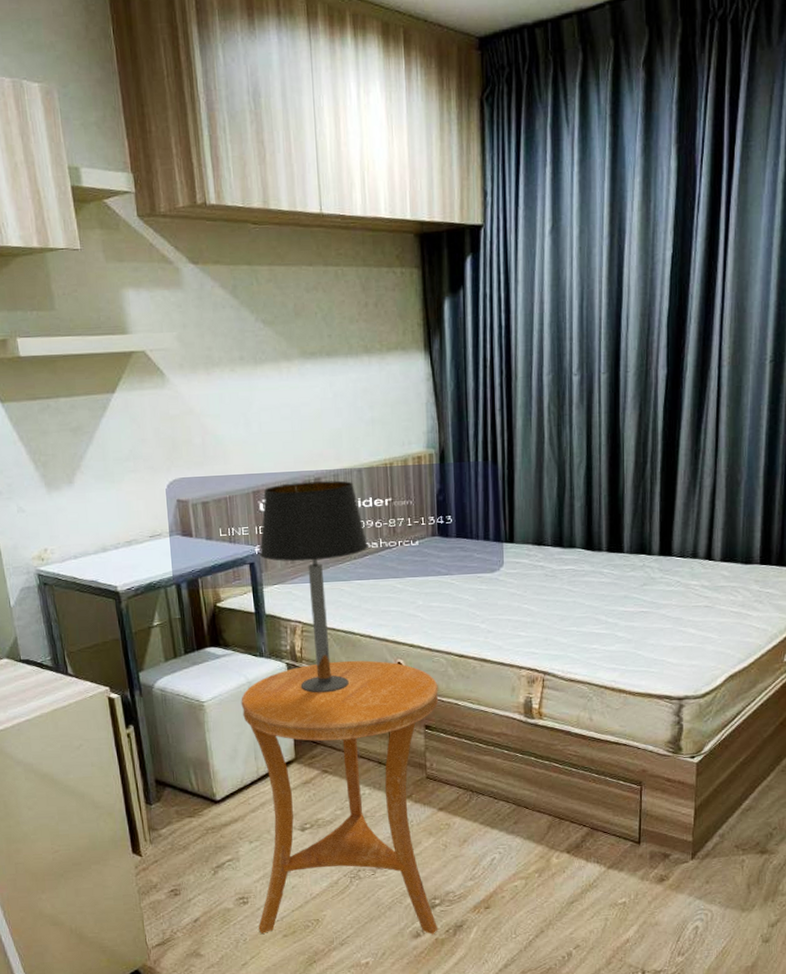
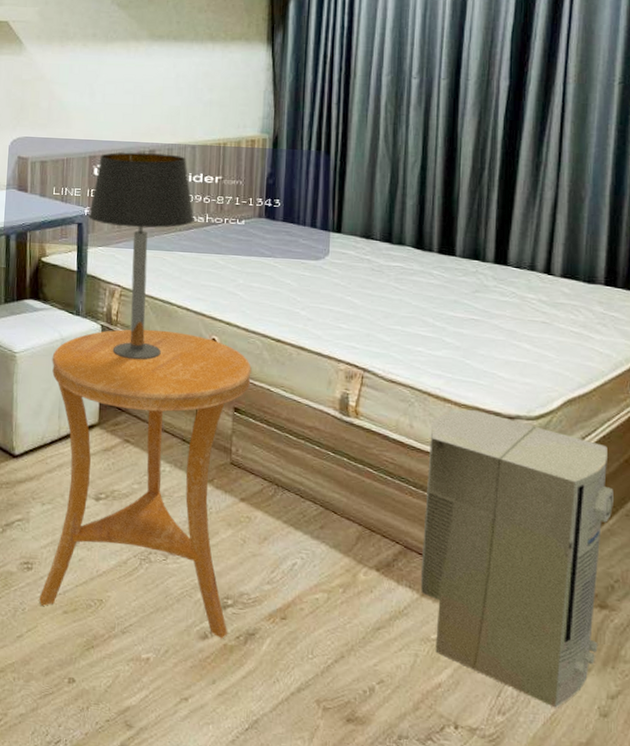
air purifier: none [606,696,771,942] -> present [420,409,614,708]

